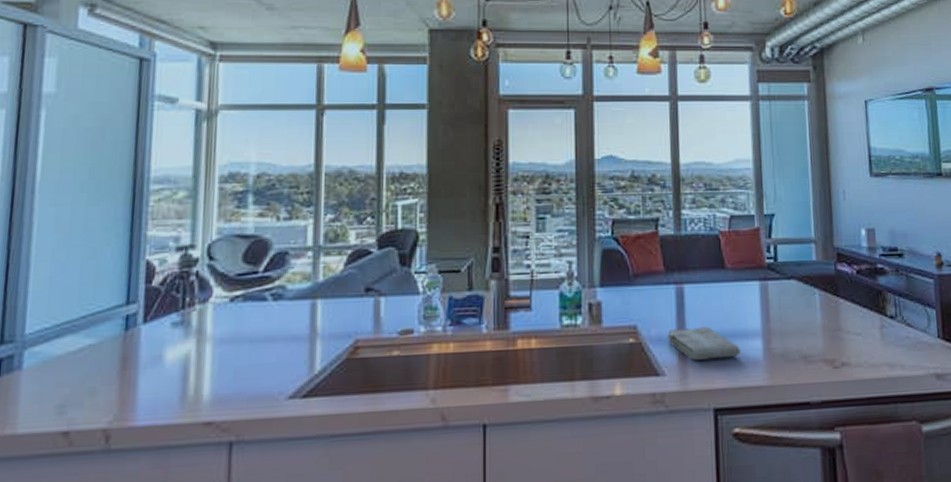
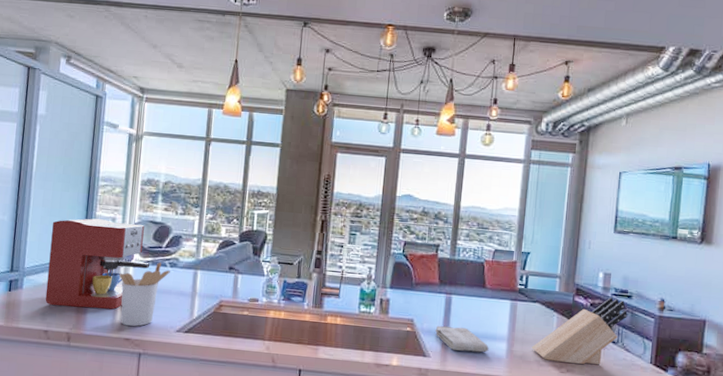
coffee maker: none [63,241,241,390] -> present [45,218,150,309]
utensil holder: none [189,295,274,403] -> present [119,262,170,327]
knife block: none [793,259,902,355] -> present [531,297,628,365]

